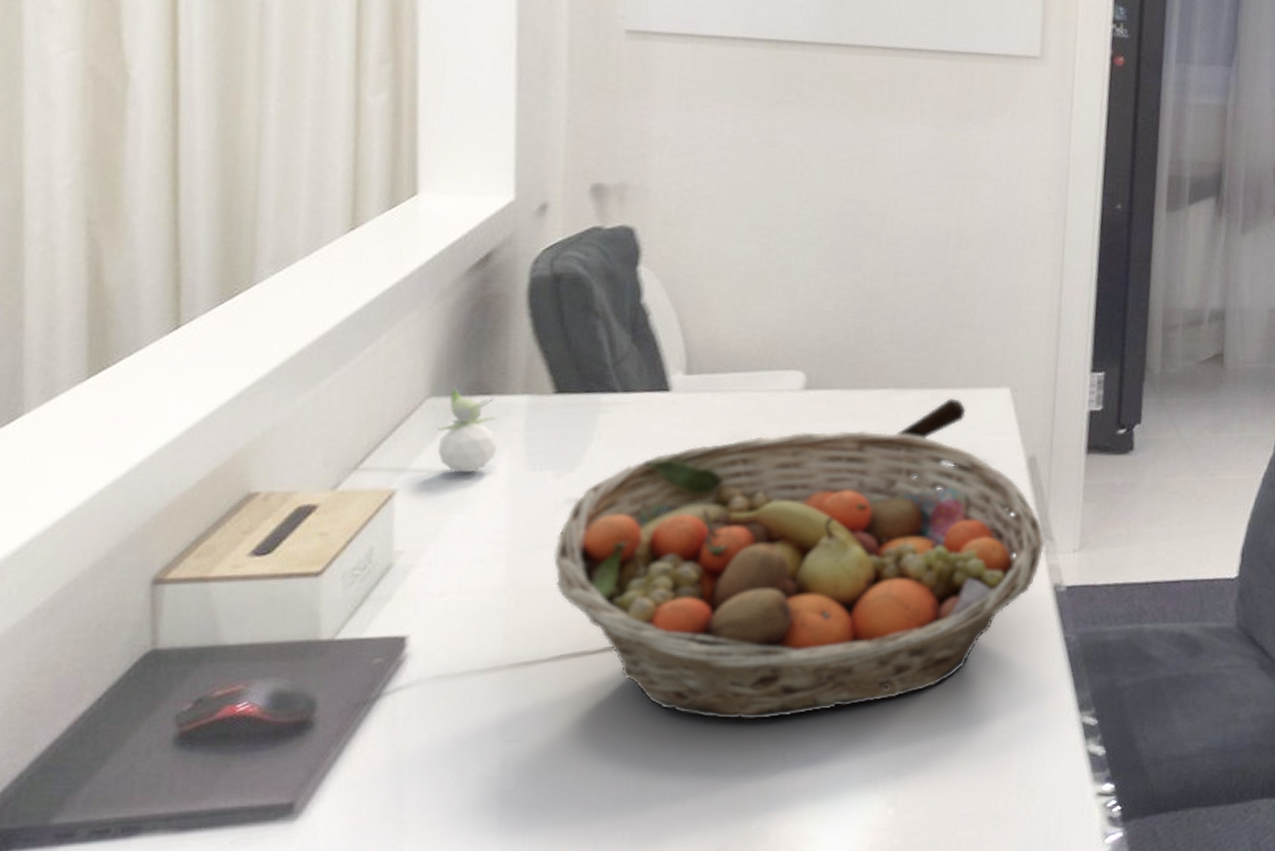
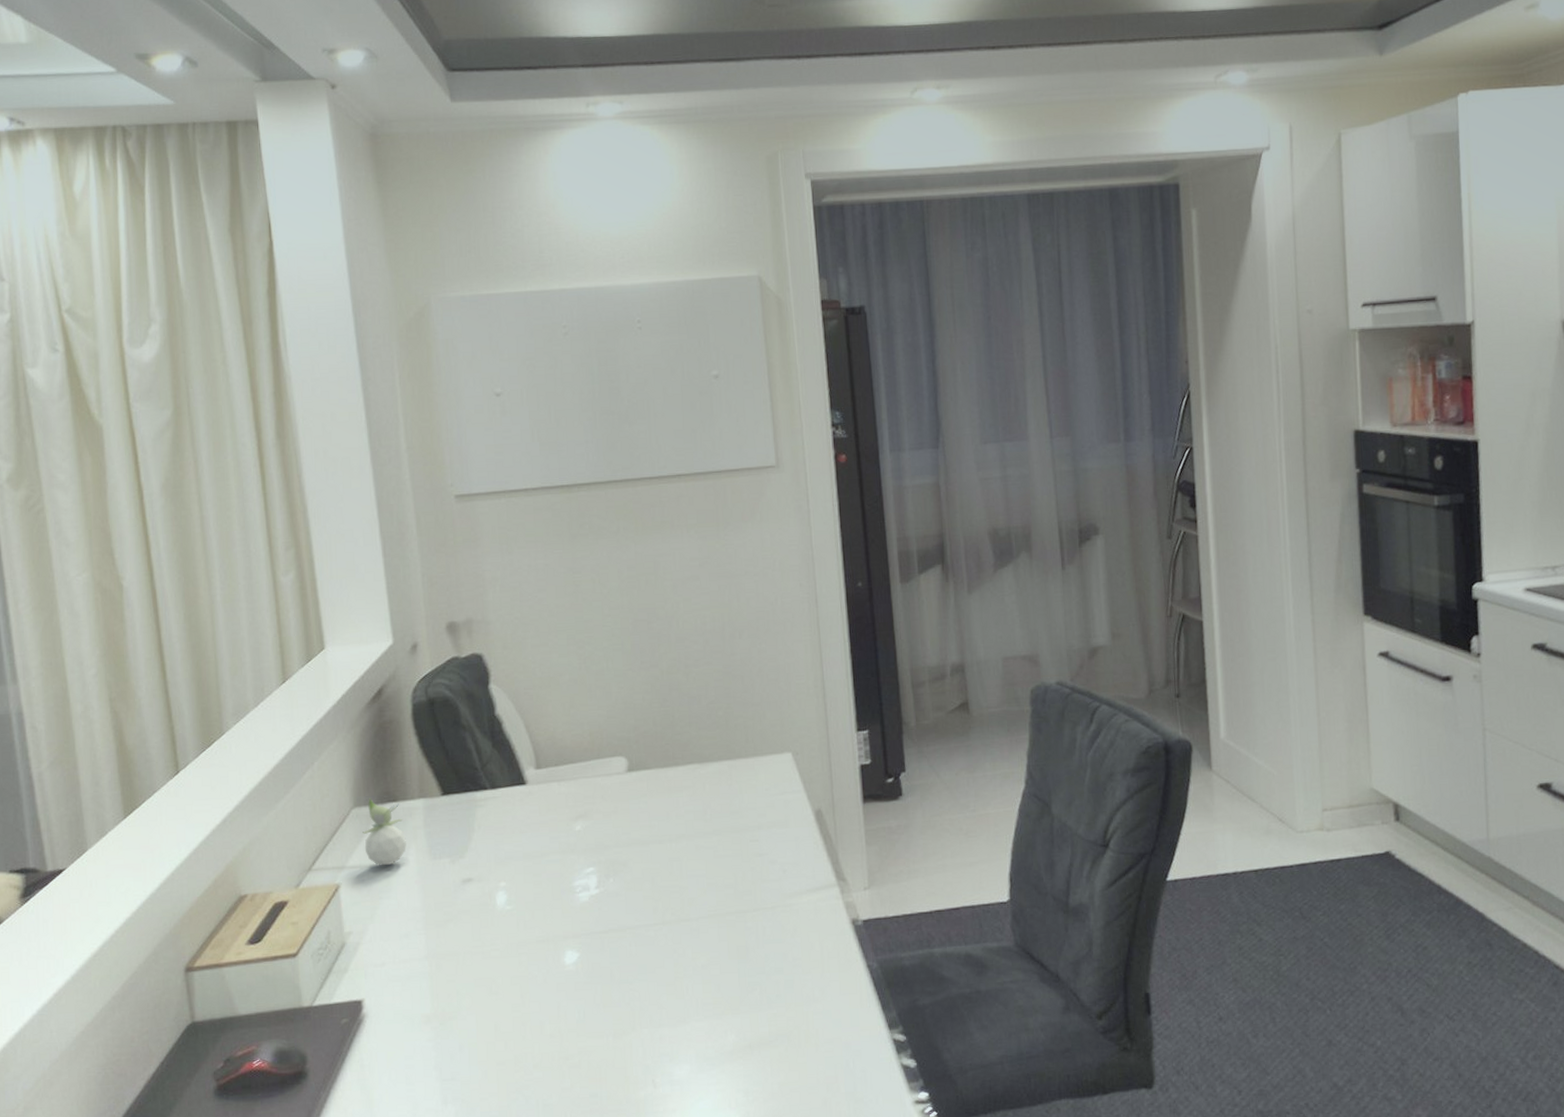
fruit basket: present [554,430,1045,719] -> none [459,800,840,1053]
spoon: present [783,398,967,470] -> none [621,766,759,841]

